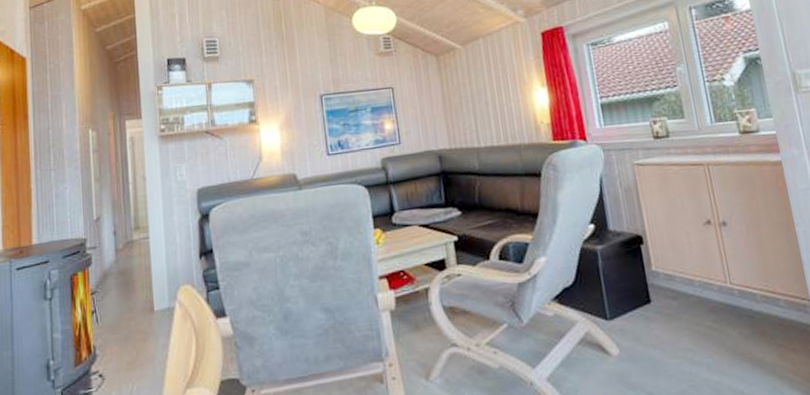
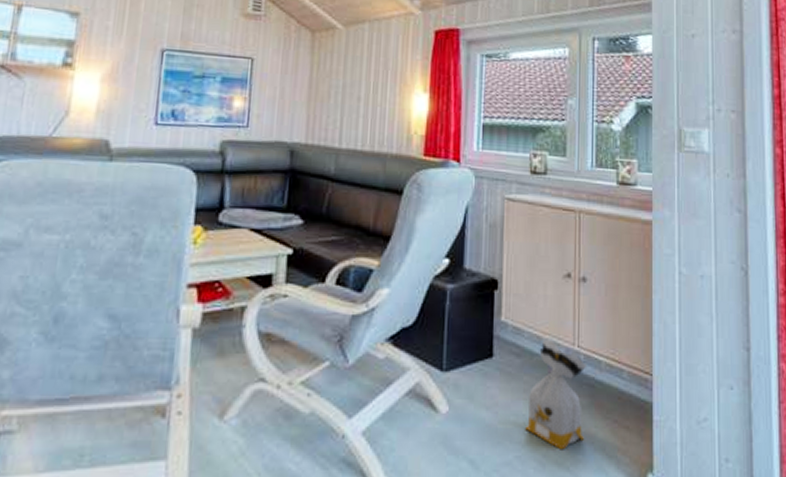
bag: none [691,280,753,377] -> present [525,339,588,450]

